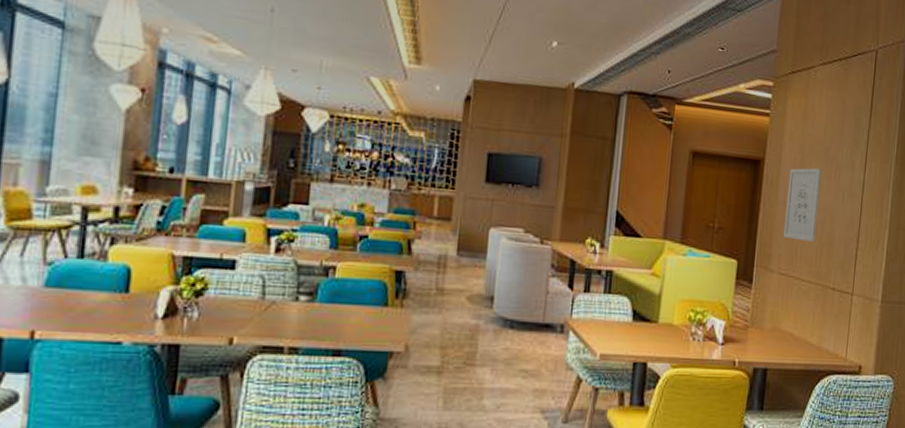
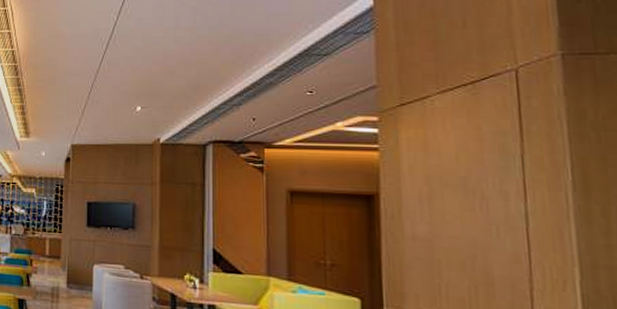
wall art: present [783,167,822,243] -> none [414,199,465,282]

